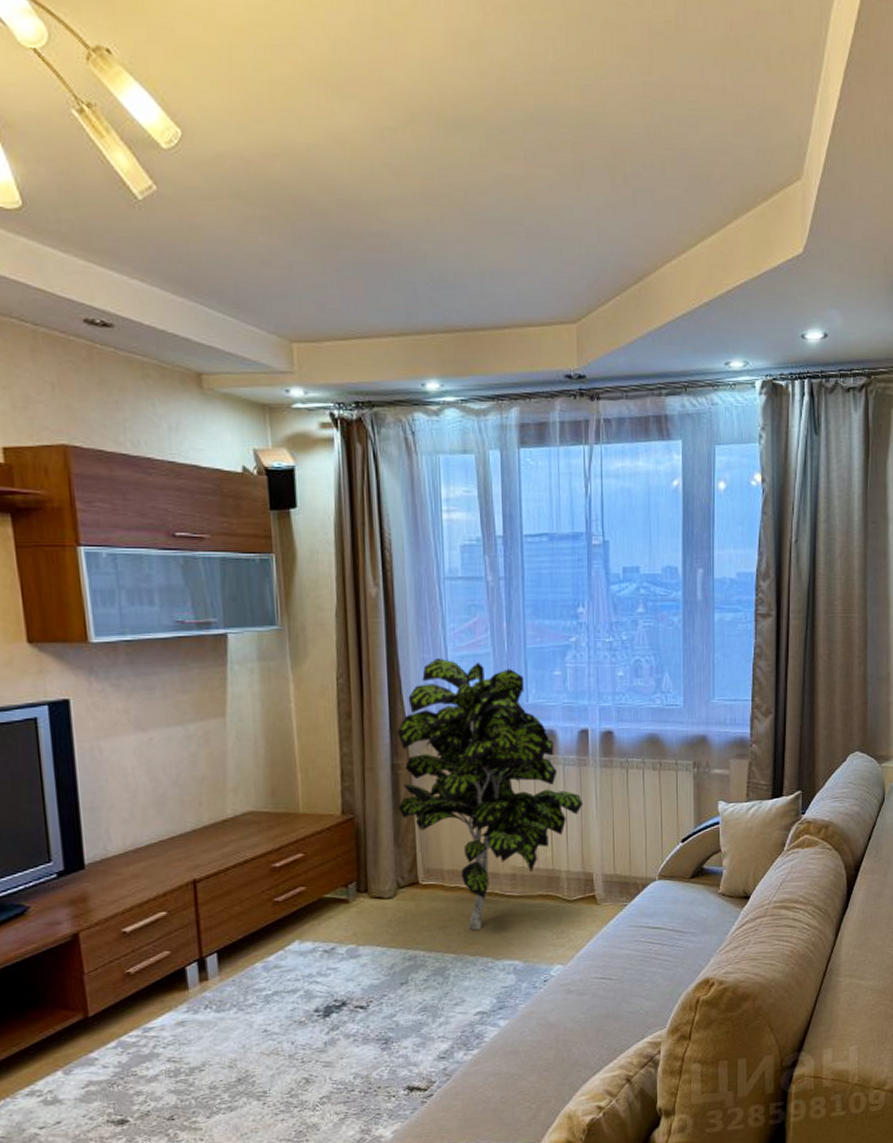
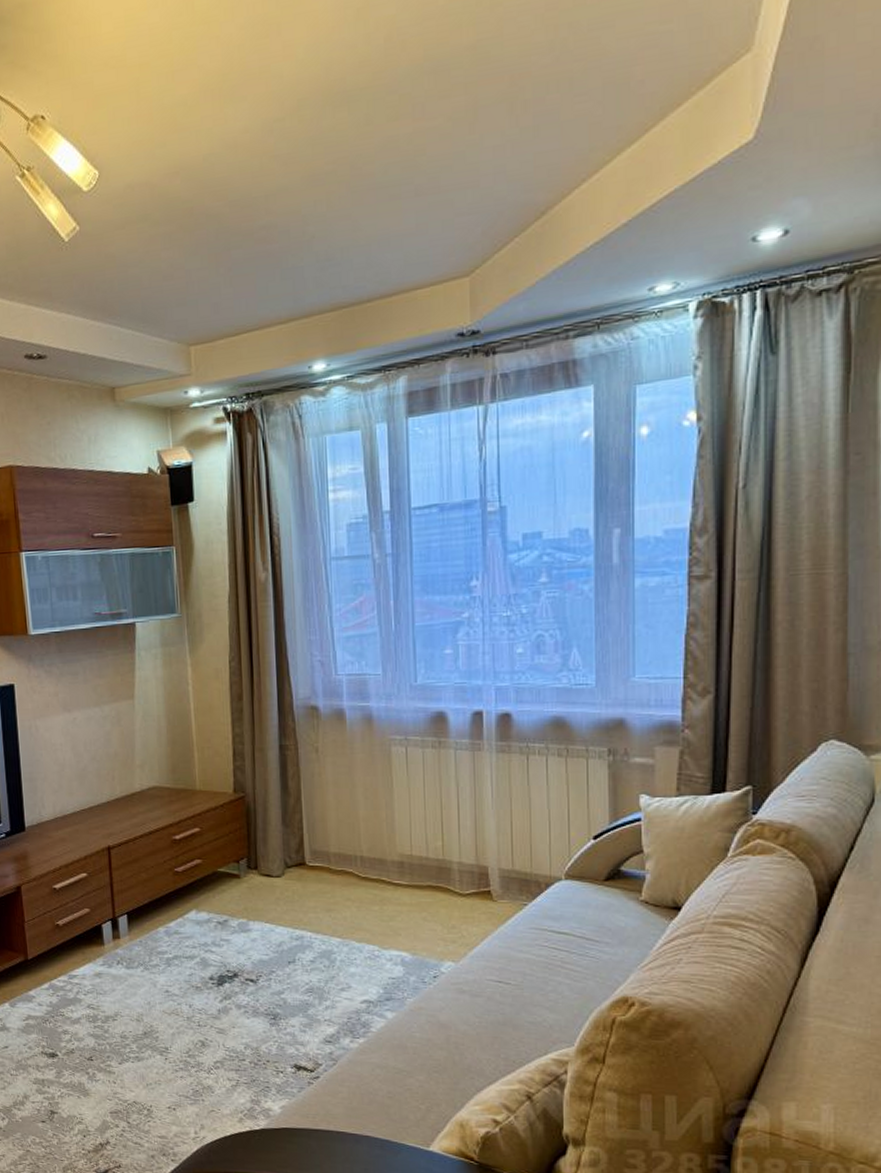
indoor plant: present [397,658,583,931] -> none [285,640,477,917]

